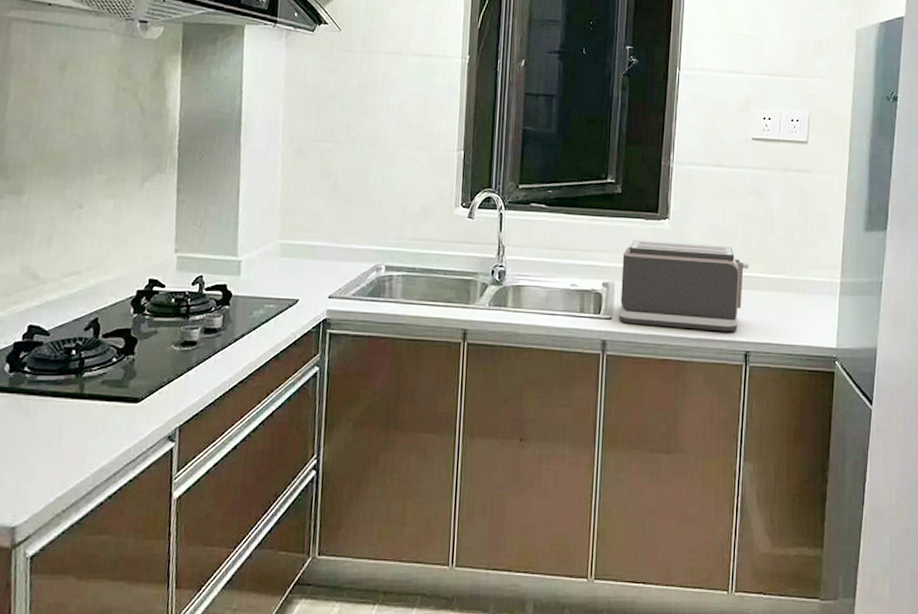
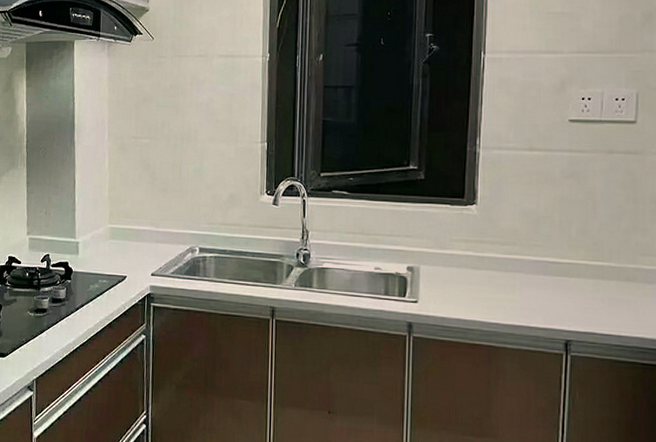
toaster: present [619,240,749,332] -> none [425,225,568,320]

